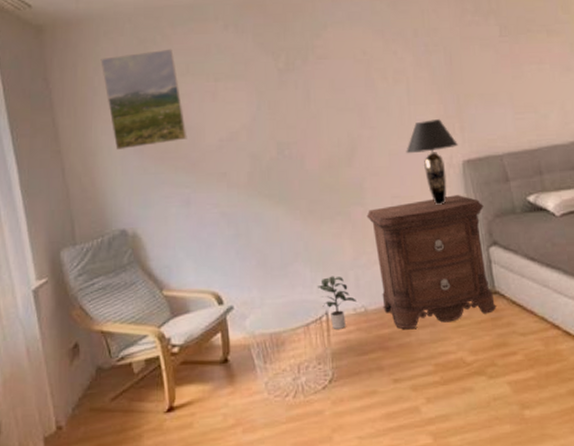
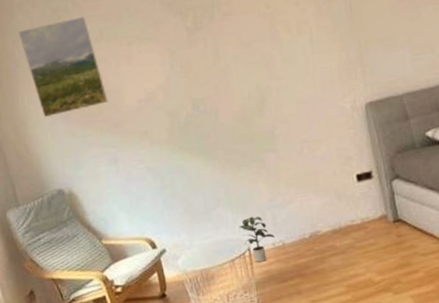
nightstand: present [366,195,497,330] -> none [279,135,400,258]
table lamp: present [406,118,458,205] -> none [312,64,360,146]

